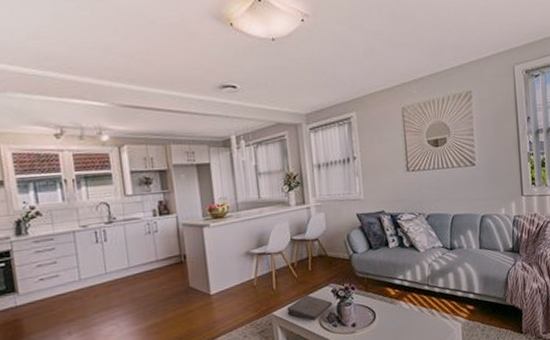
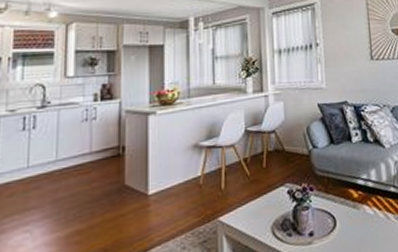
pizza box: present [286,294,333,321] -> none [235,195,289,228]

